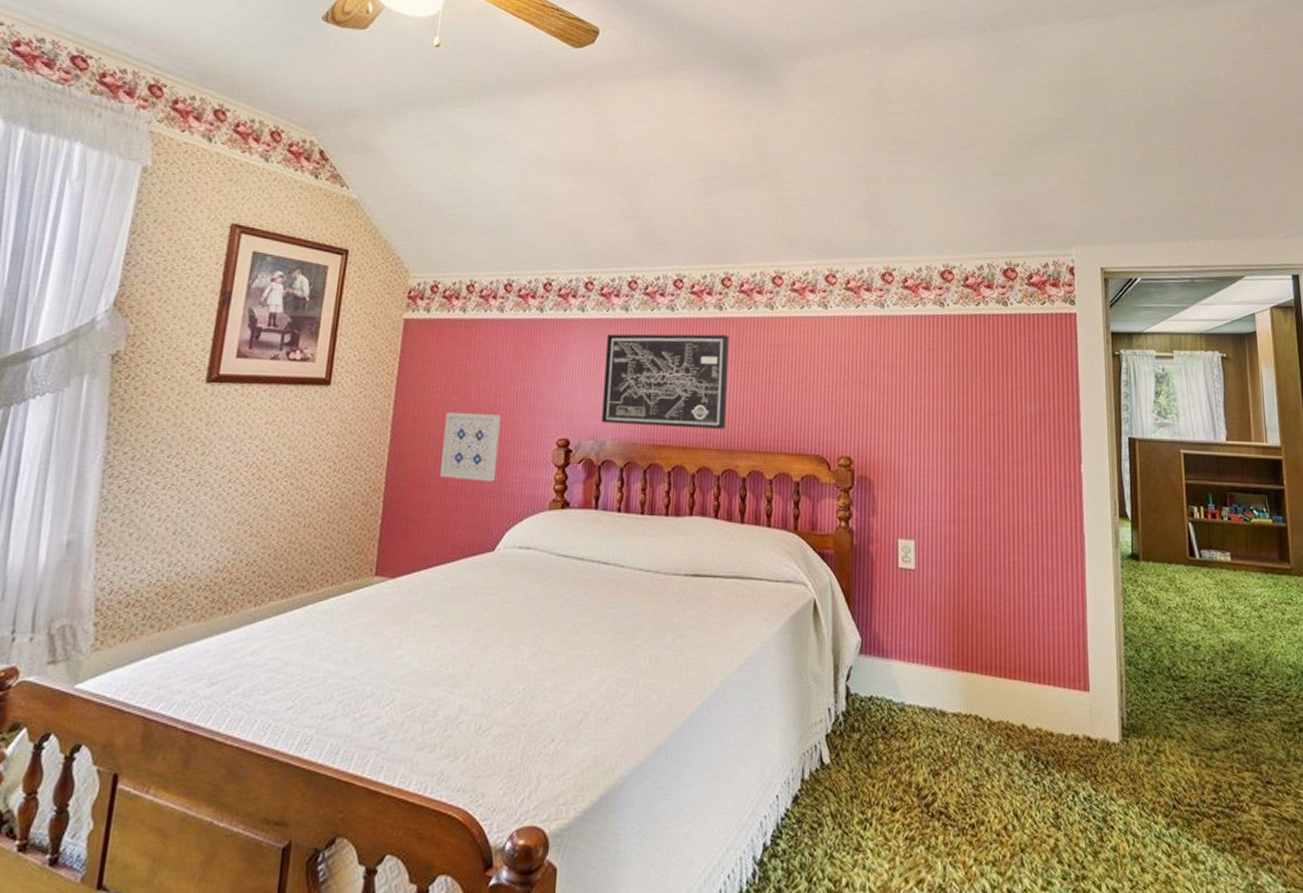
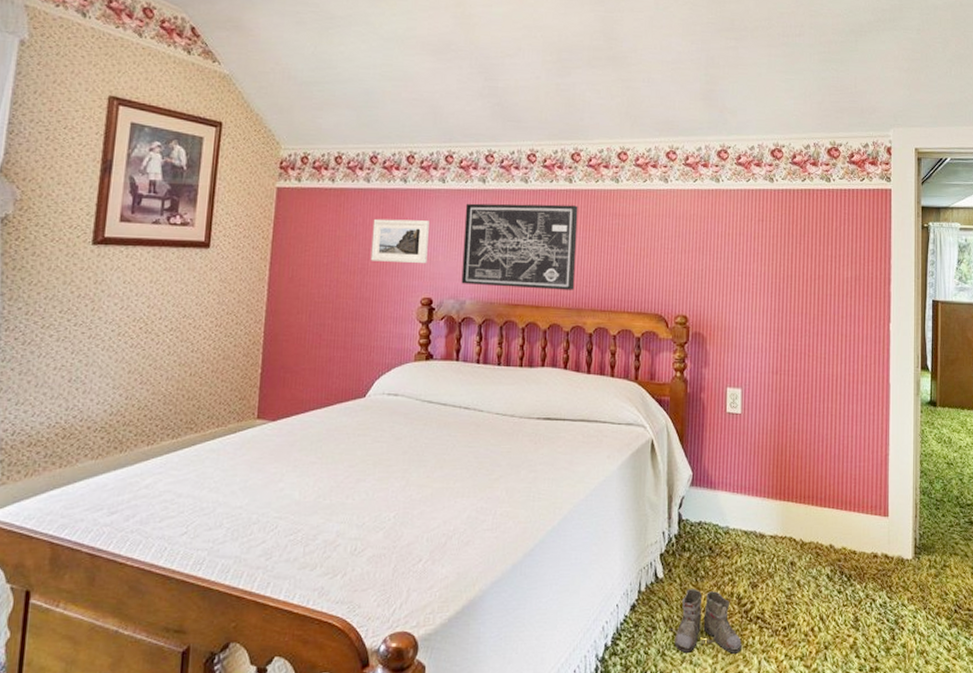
wall art: present [440,412,501,482] -> none [314,273,369,337]
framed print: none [503,351,567,401] -> present [370,218,429,264]
boots: none [837,777,923,858] -> present [669,589,742,655]

